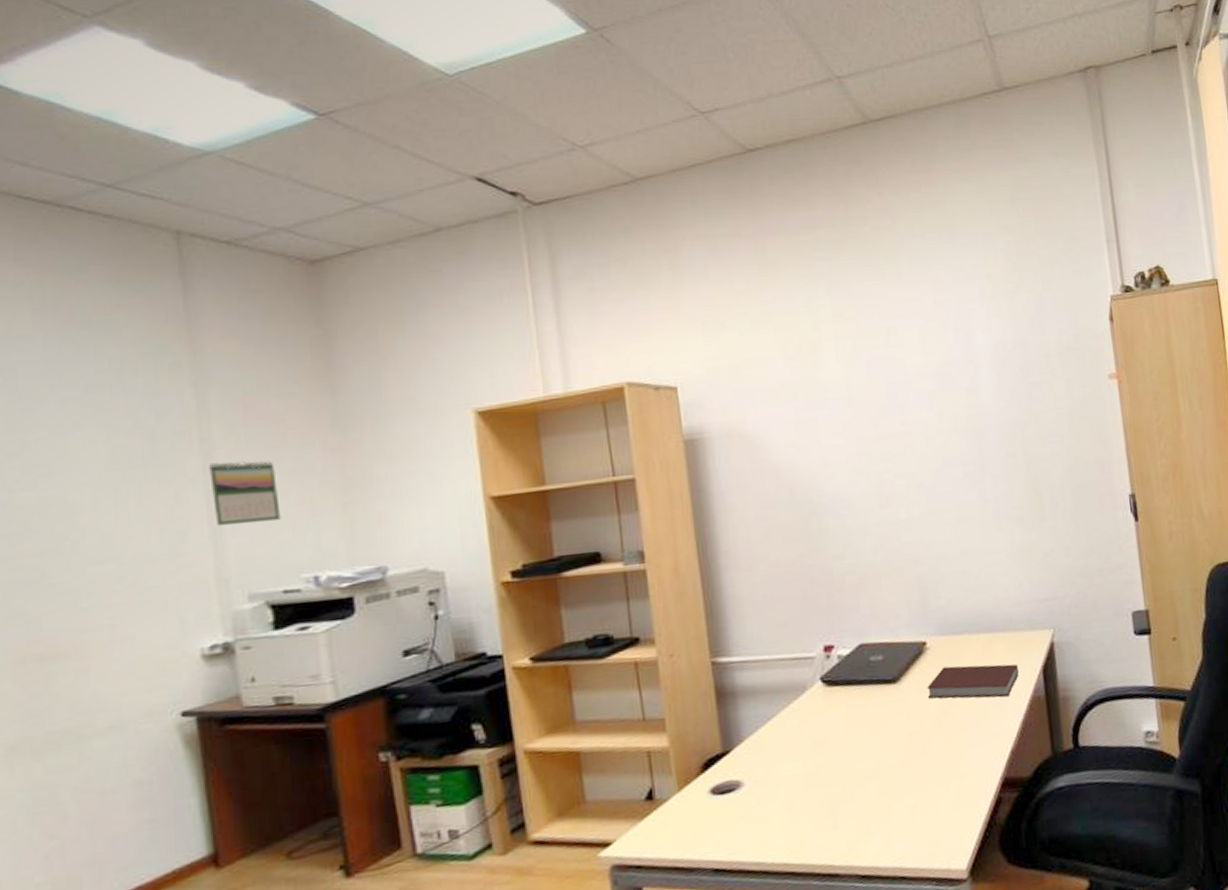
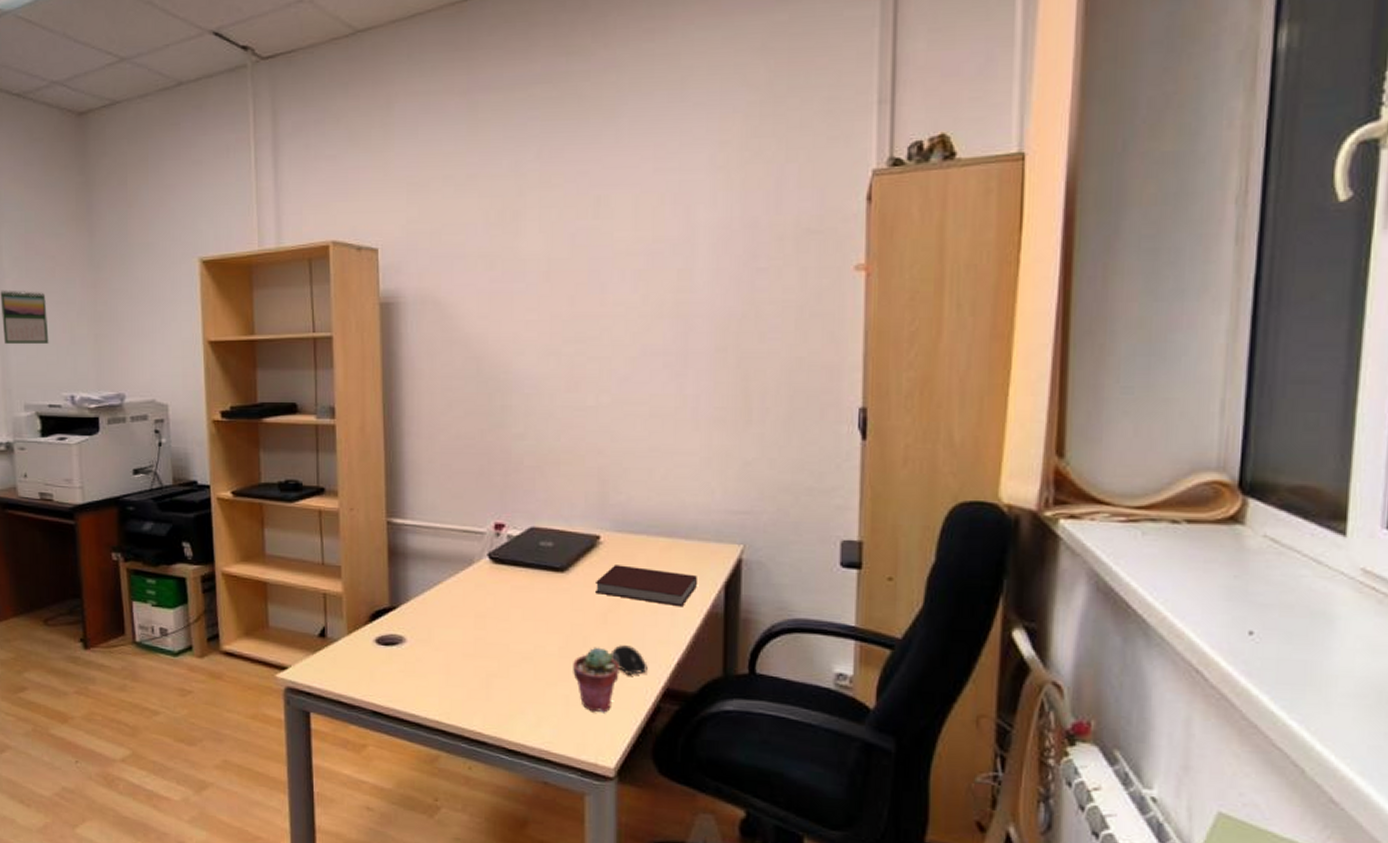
potted succulent: none [915,750,960,817] -> present [573,647,619,713]
computer mouse: none [949,743,985,772] -> present [610,645,648,675]

